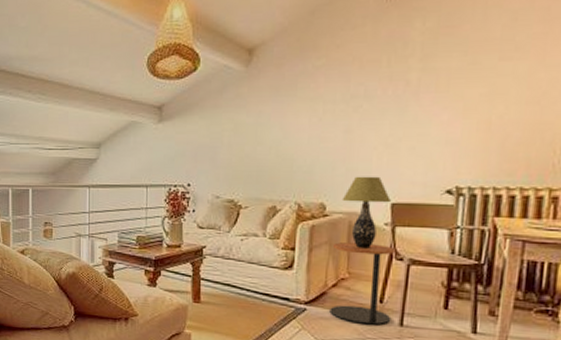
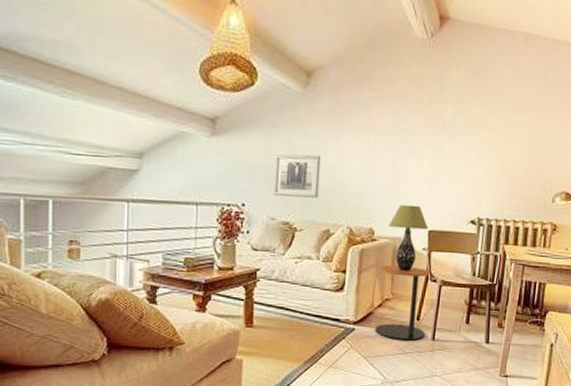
wall art: none [217,131,265,175] -> present [273,154,321,198]

